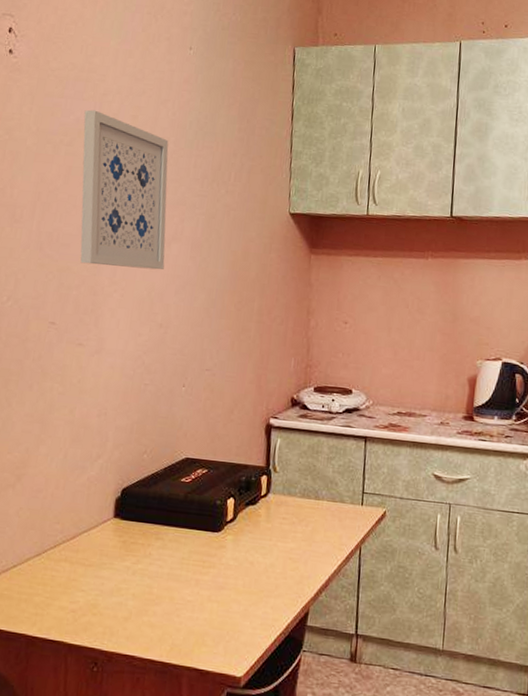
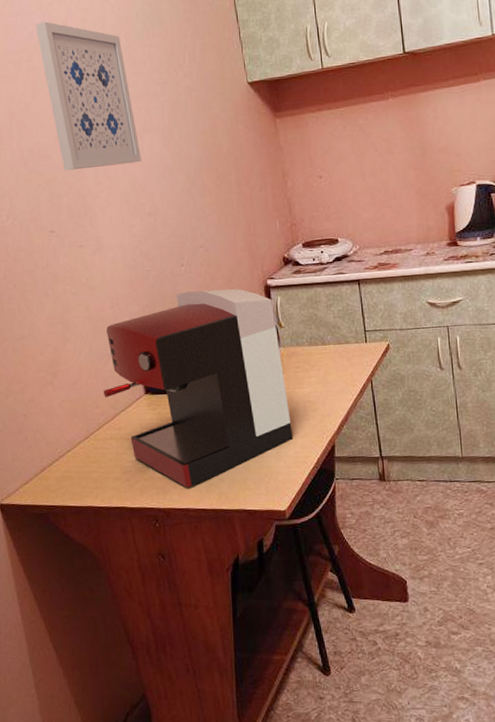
coffee maker: none [68,414,272,632] -> present [103,288,293,488]

